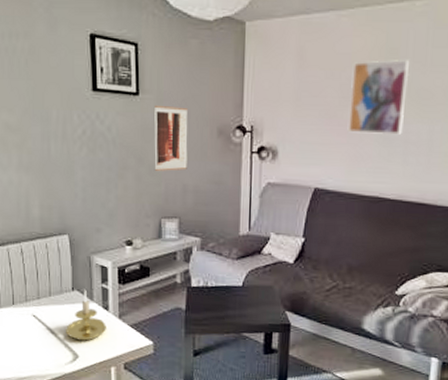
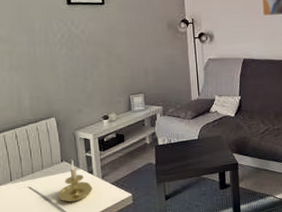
wall art: present [154,106,188,171] -> none [118,10,147,60]

